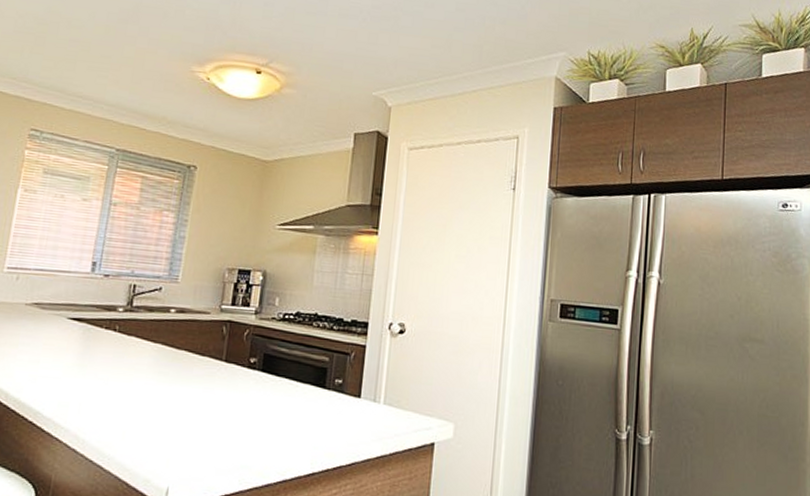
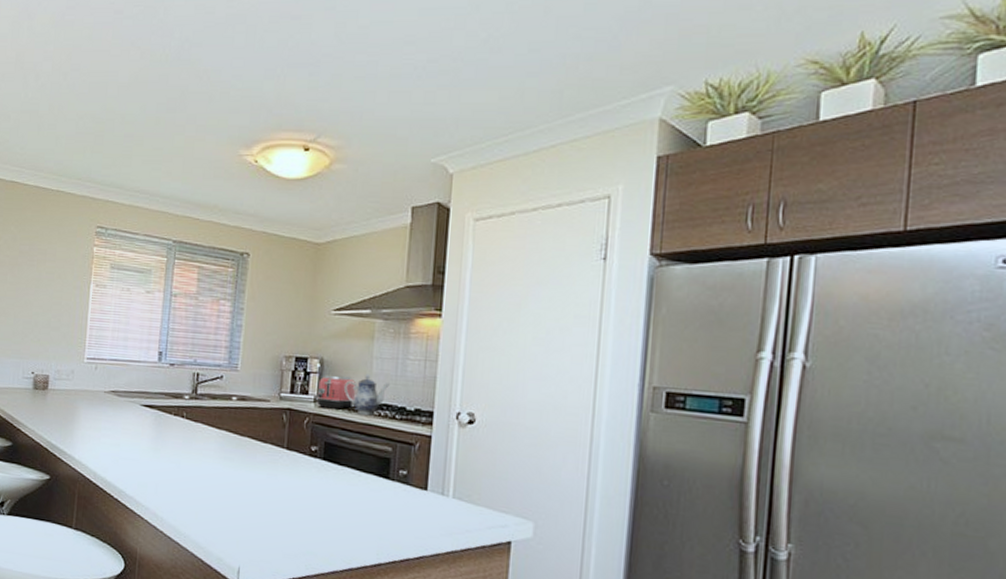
toaster: none [258,286,297,321] -> present [316,374,356,410]
teapot: none [285,286,329,328] -> present [344,374,390,416]

